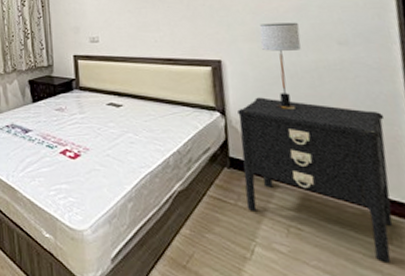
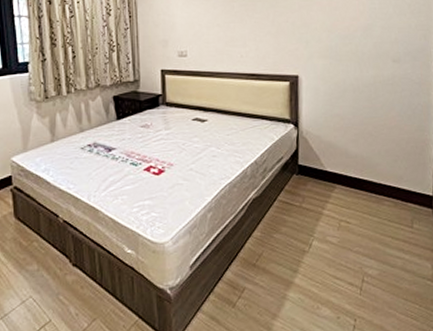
nightstand: present [238,97,393,263] -> none [308,110,419,242]
table lamp: present [259,22,301,111] -> none [332,41,365,121]

